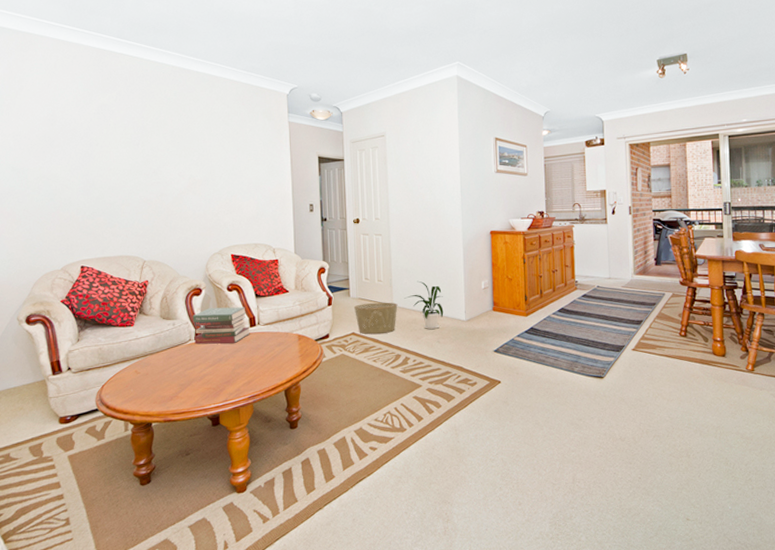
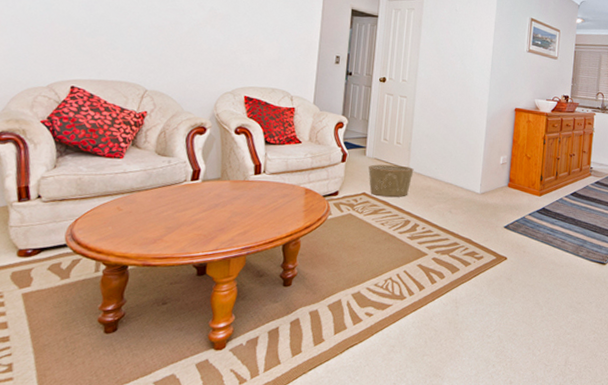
books: present [192,307,250,344] -> none [190,149,254,189]
house plant: present [404,280,444,330] -> none [421,148,461,199]

